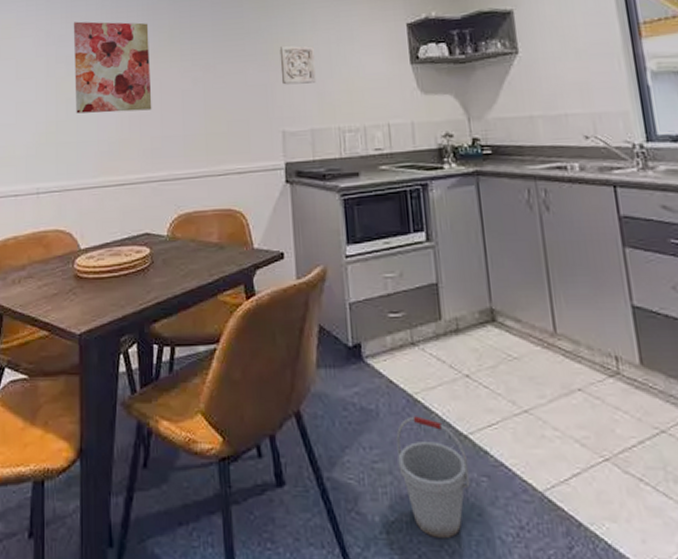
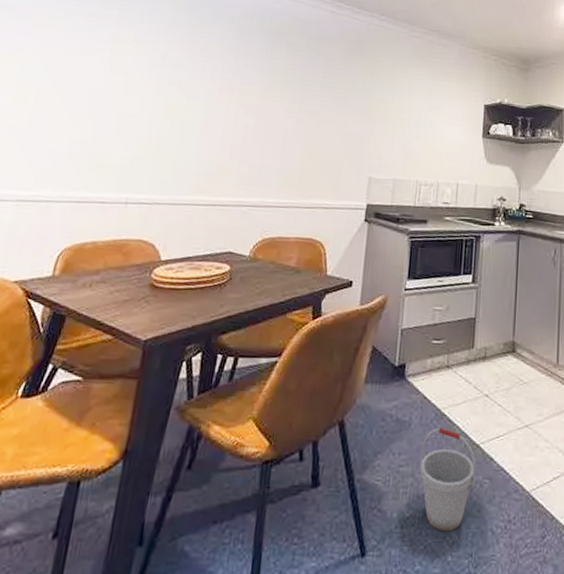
wall art: present [73,21,152,114] -> none [180,50,265,142]
wall ornament: present [279,46,316,85] -> none [375,106,407,141]

